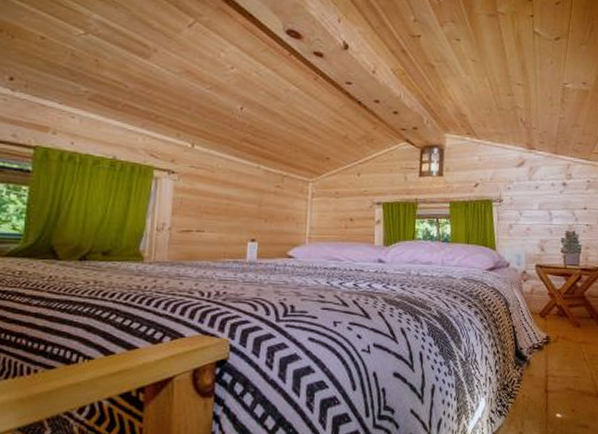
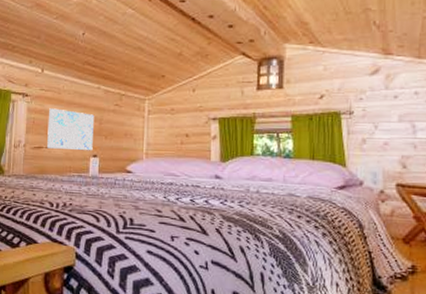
wall art: none [198,188,253,235] -> present [47,108,95,151]

